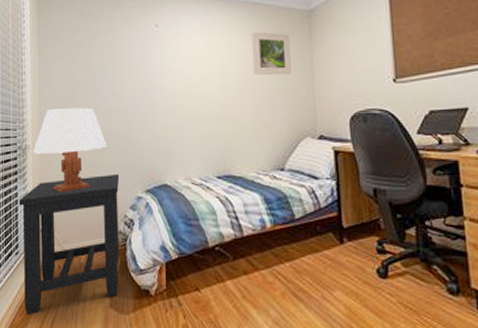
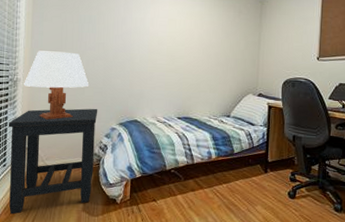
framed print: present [251,31,291,76] -> none [214,8,245,45]

